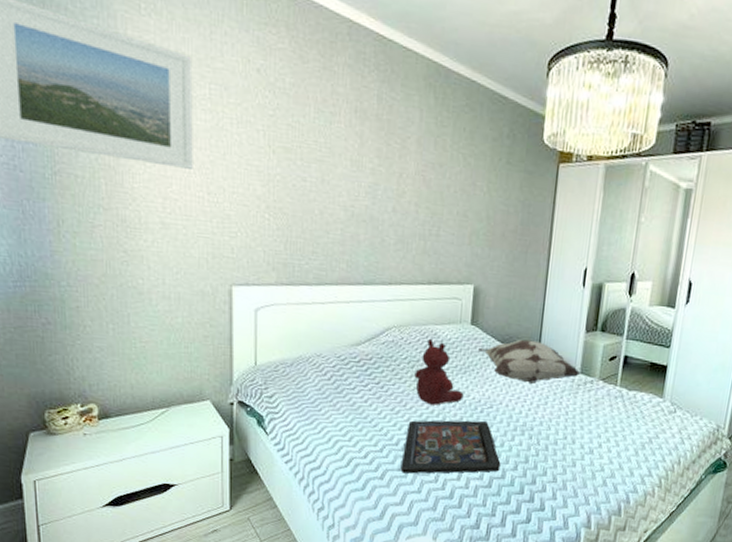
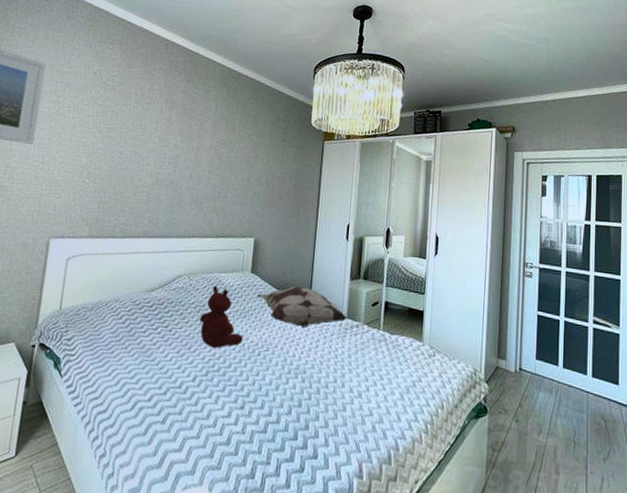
decorative tray: present [400,420,501,474] -> none [181,363,276,418]

